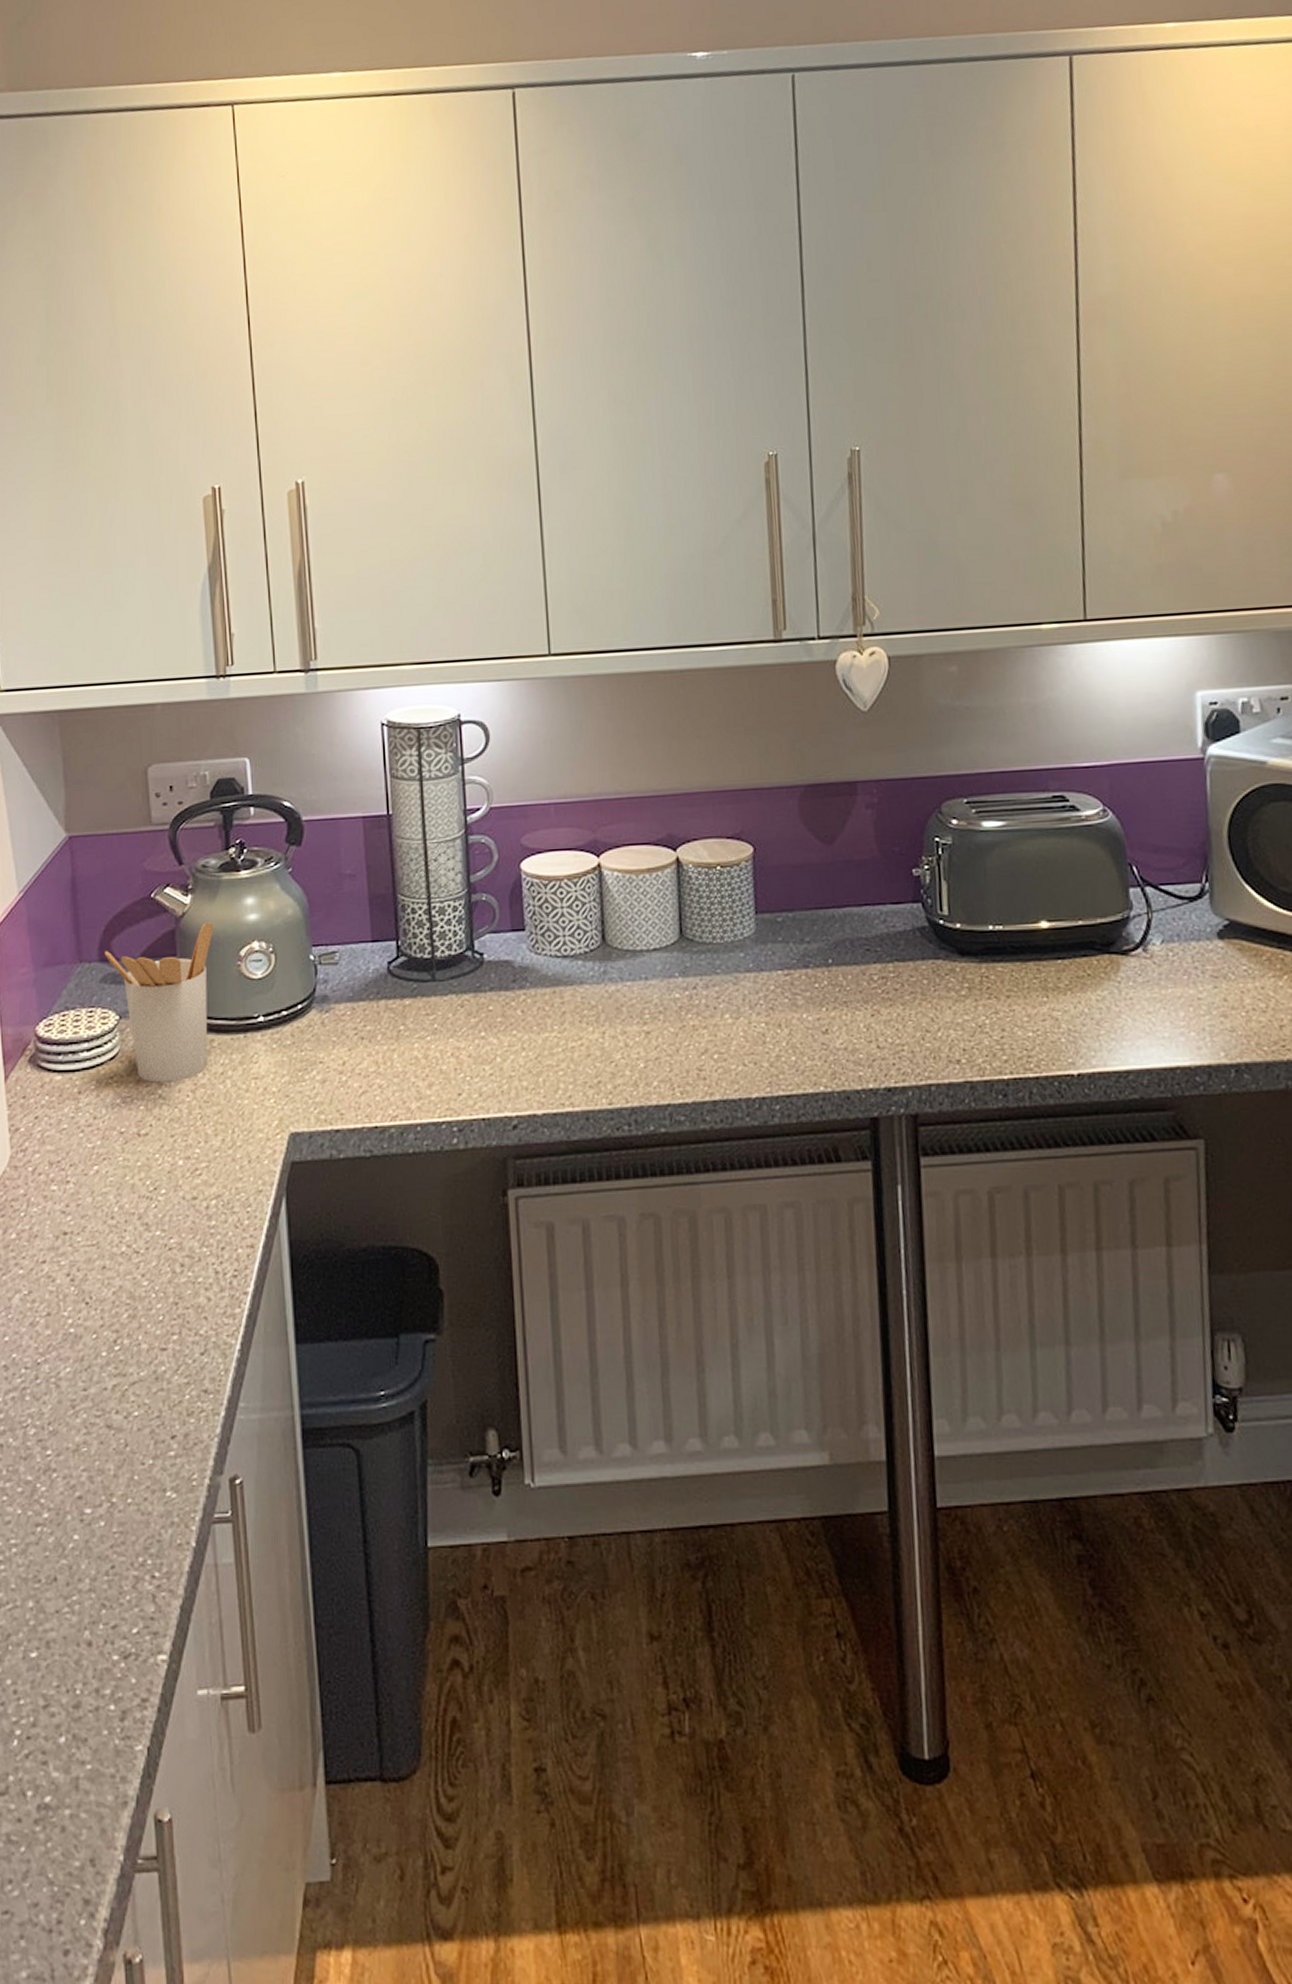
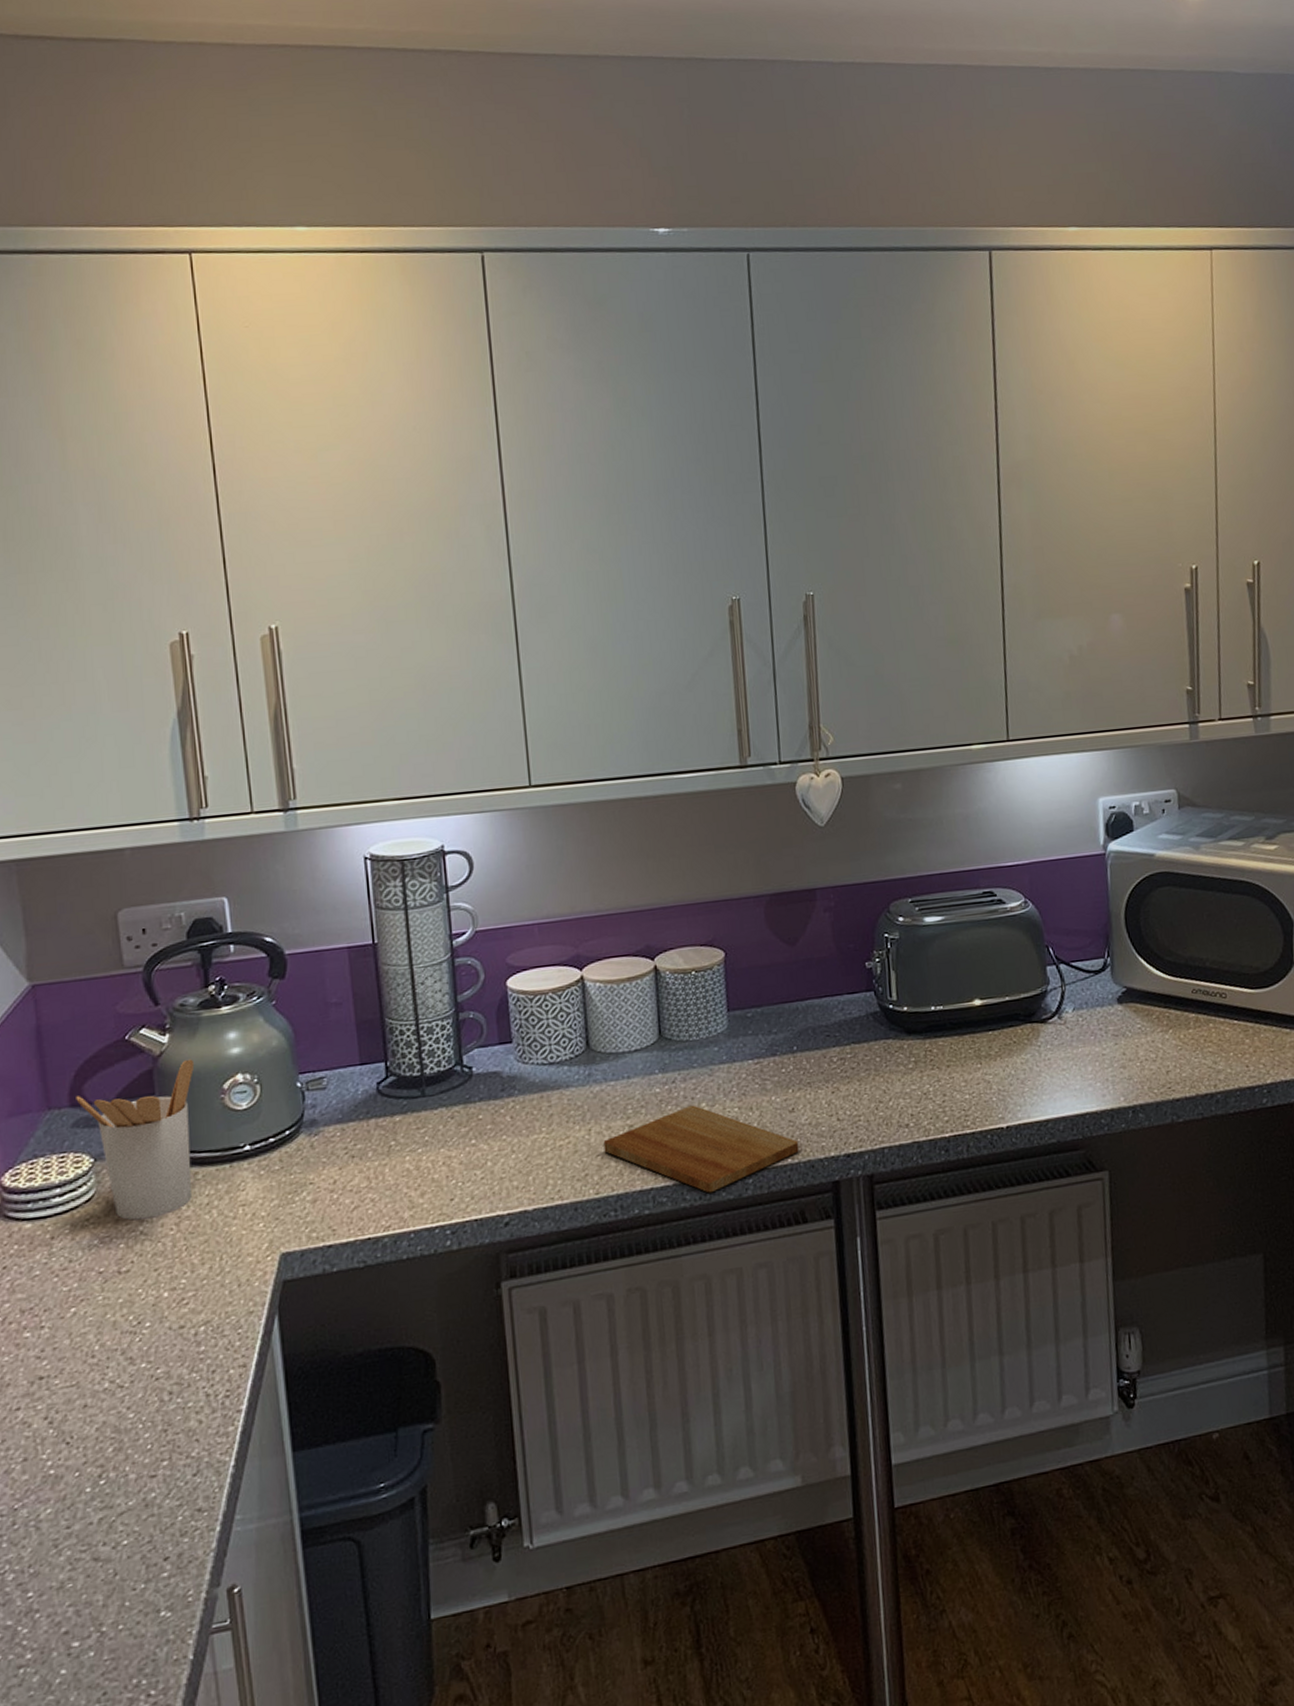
cutting board: none [618,1015,833,1116] -> present [603,1105,799,1193]

